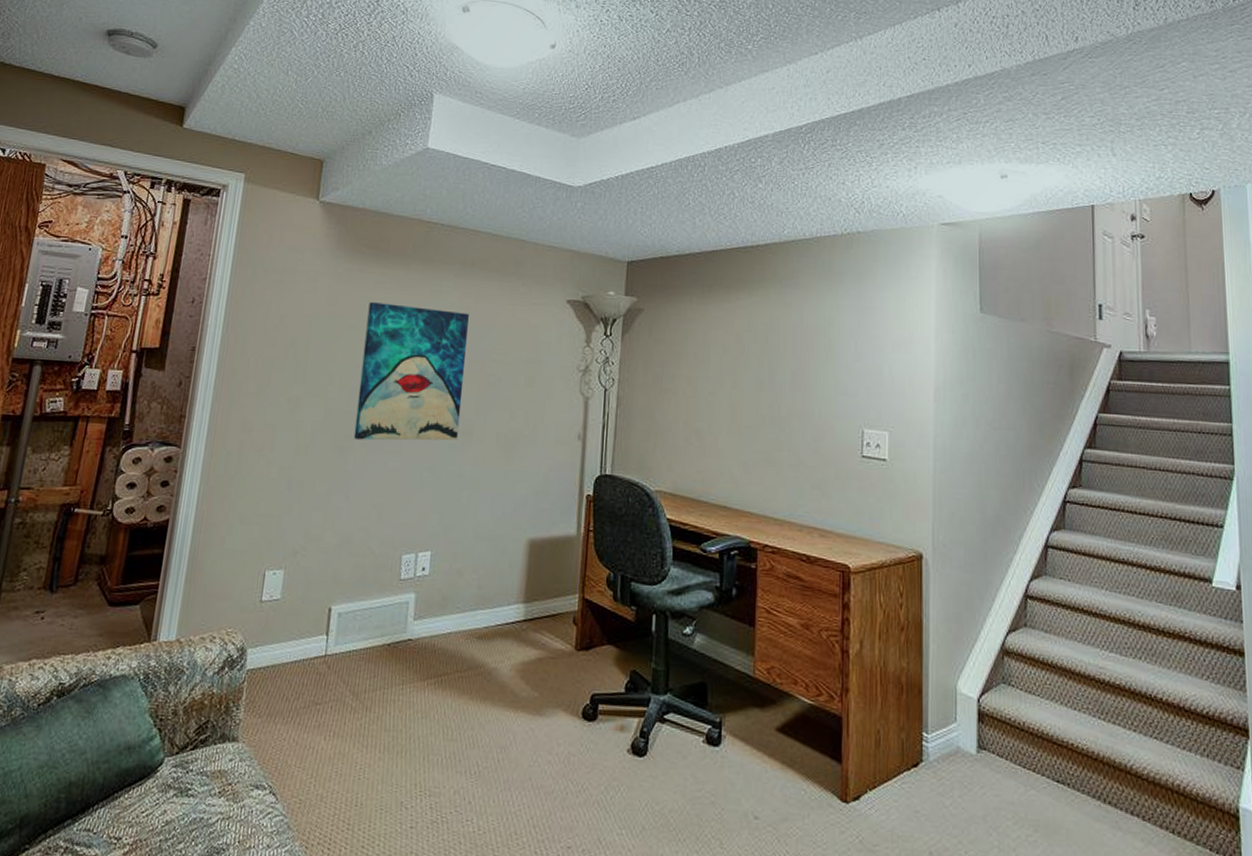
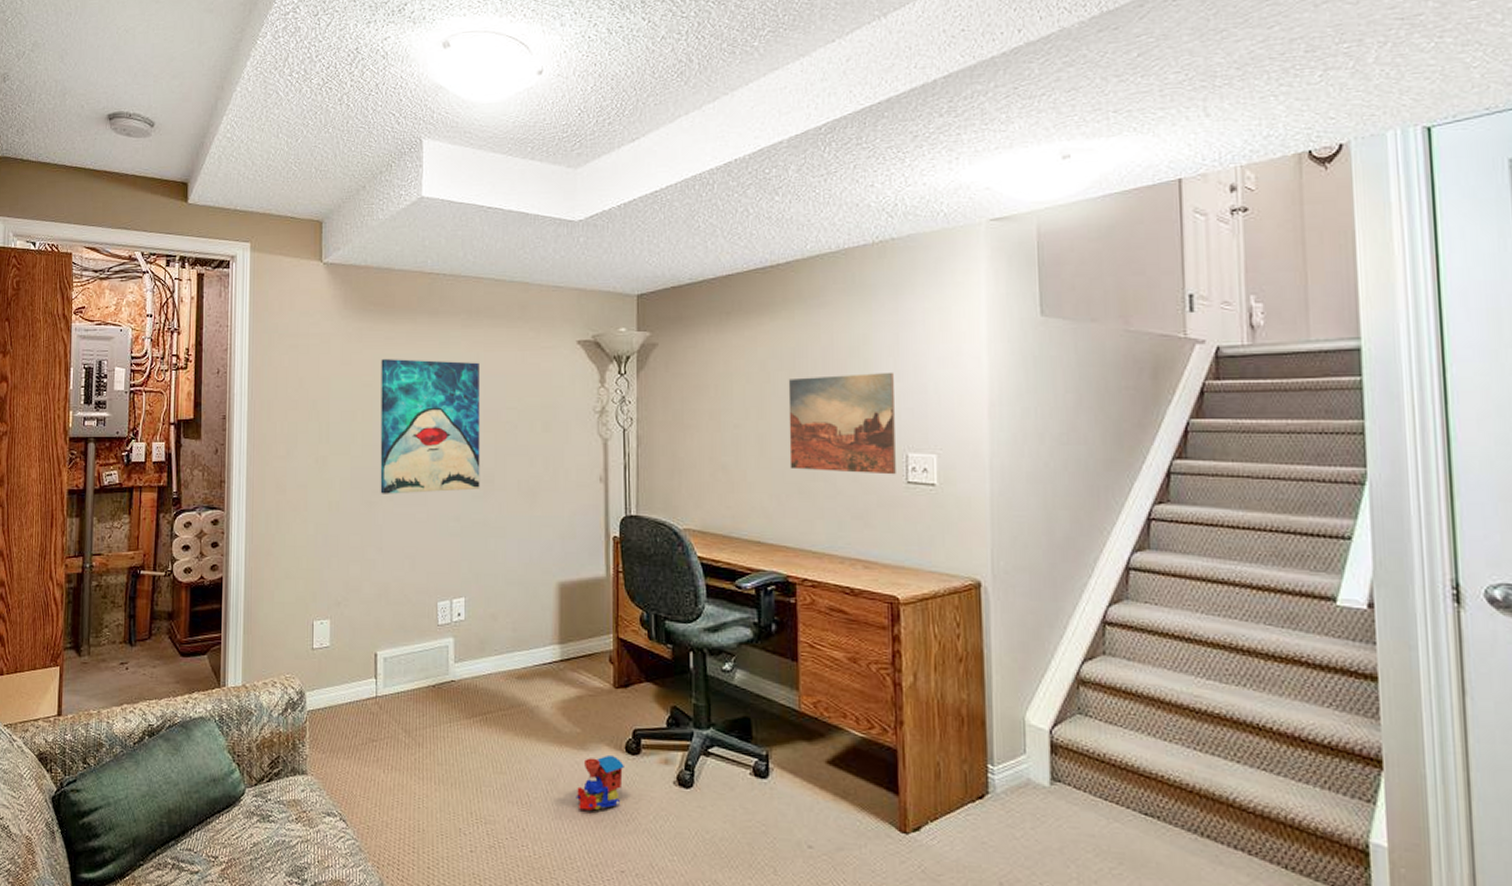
toy train: none [527,720,579,781] -> present [576,754,624,811]
wall art: none [758,351,854,449] -> present [788,373,896,475]

